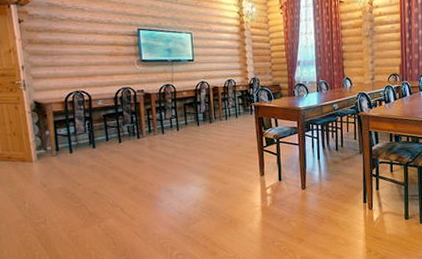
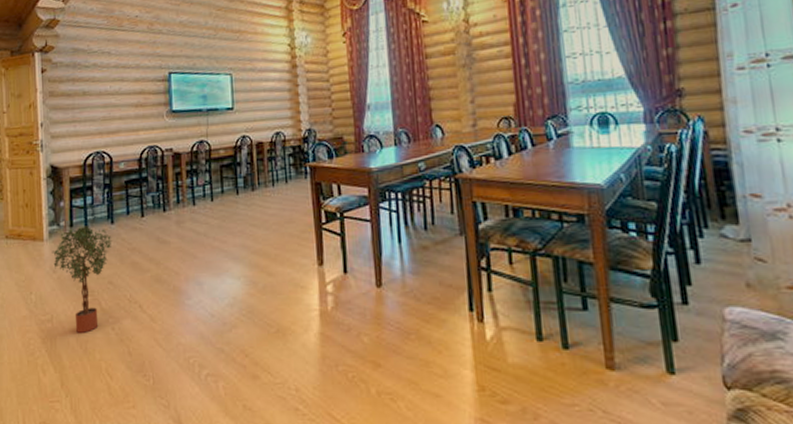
potted tree: none [41,149,95,231] -> present [52,225,112,333]

